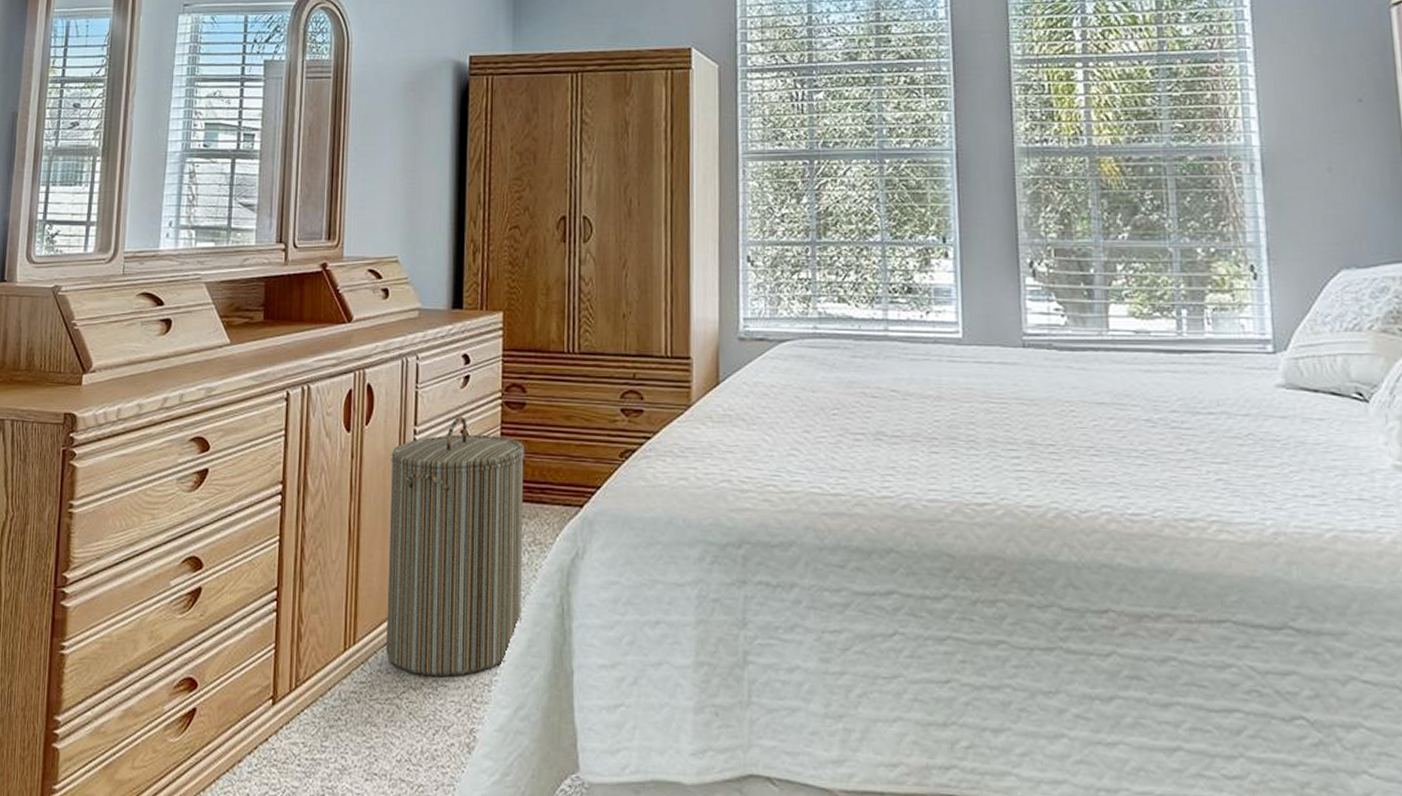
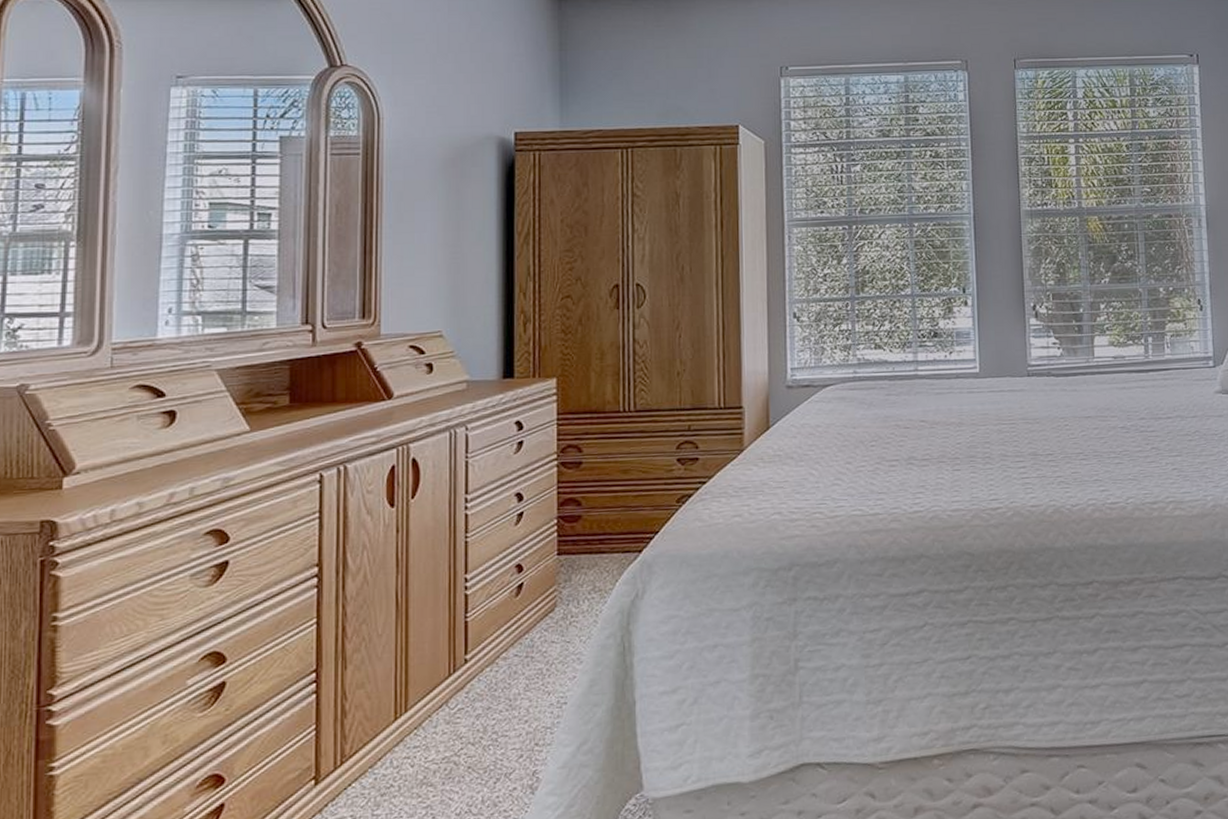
laundry hamper: present [386,416,525,676] -> none [440,480,583,730]

